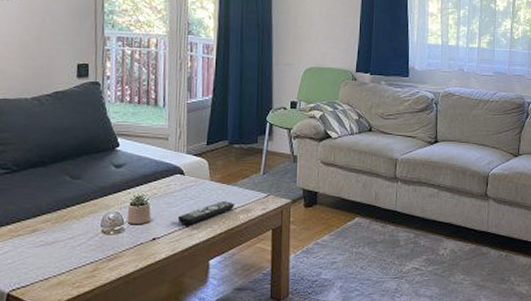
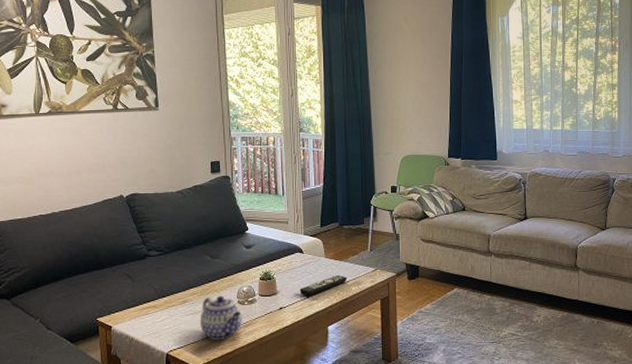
teapot: none [52,223,107,277] -> present [200,295,243,340]

